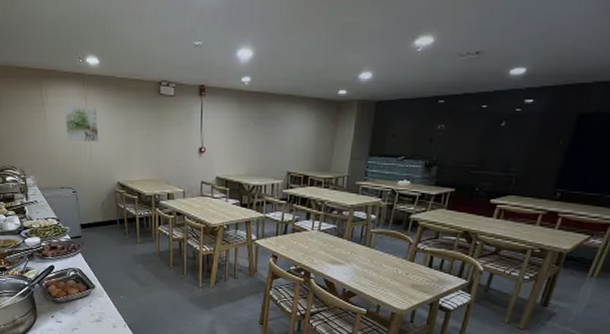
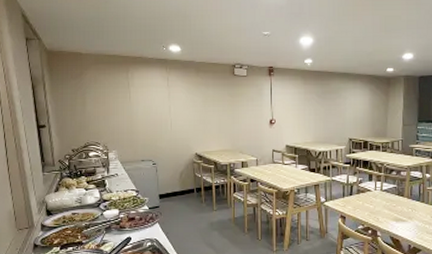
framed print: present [63,104,99,143] -> none [147,85,179,119]

